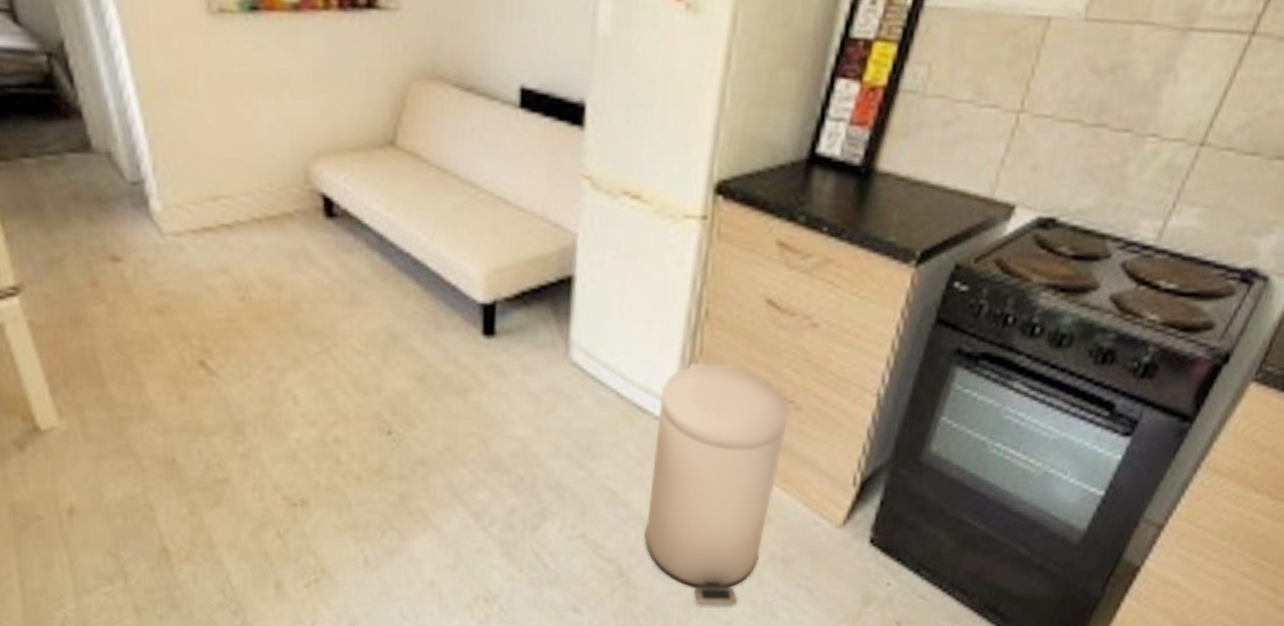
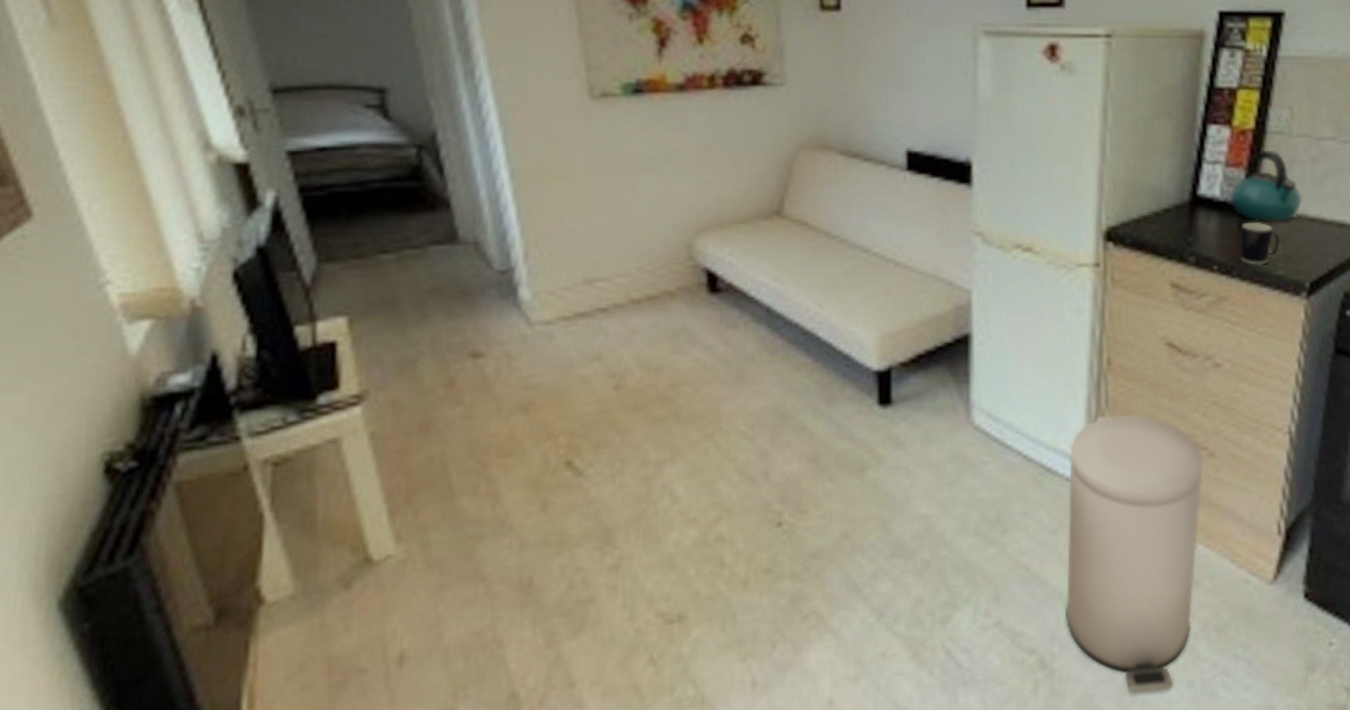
kettle: none [849,109,928,187] -> present [1229,149,1303,223]
mug: none [852,184,896,230] -> present [1239,221,1280,265]

